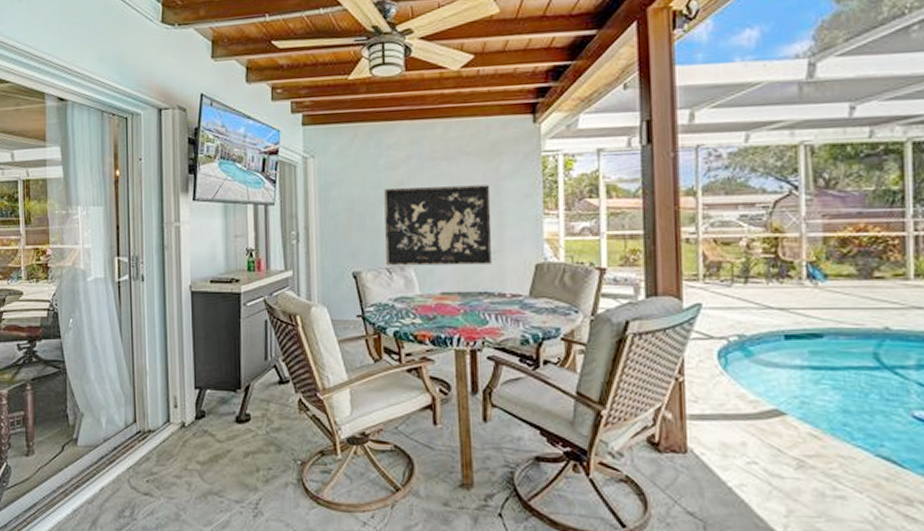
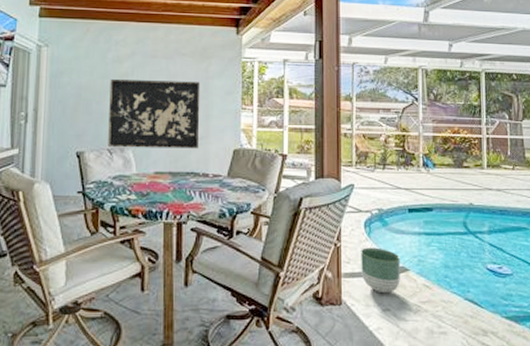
planter: none [713,383,773,442] -> present [361,247,400,294]

